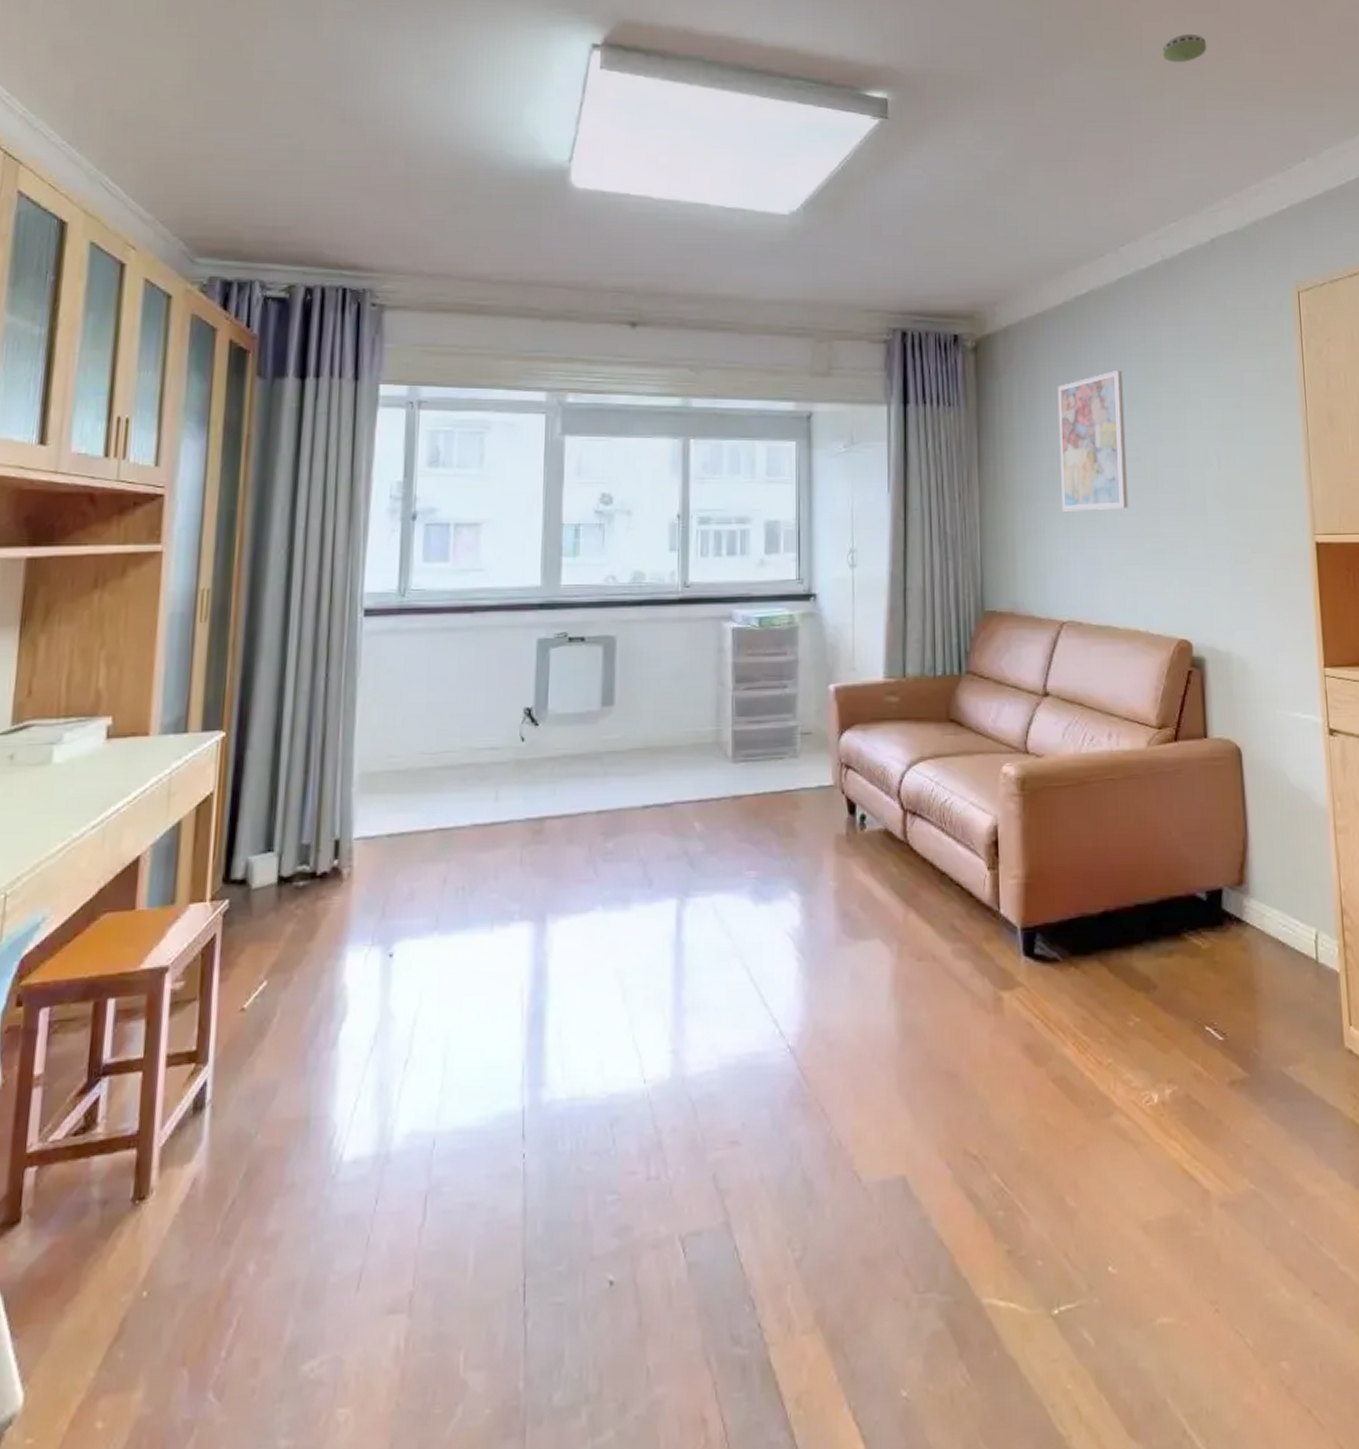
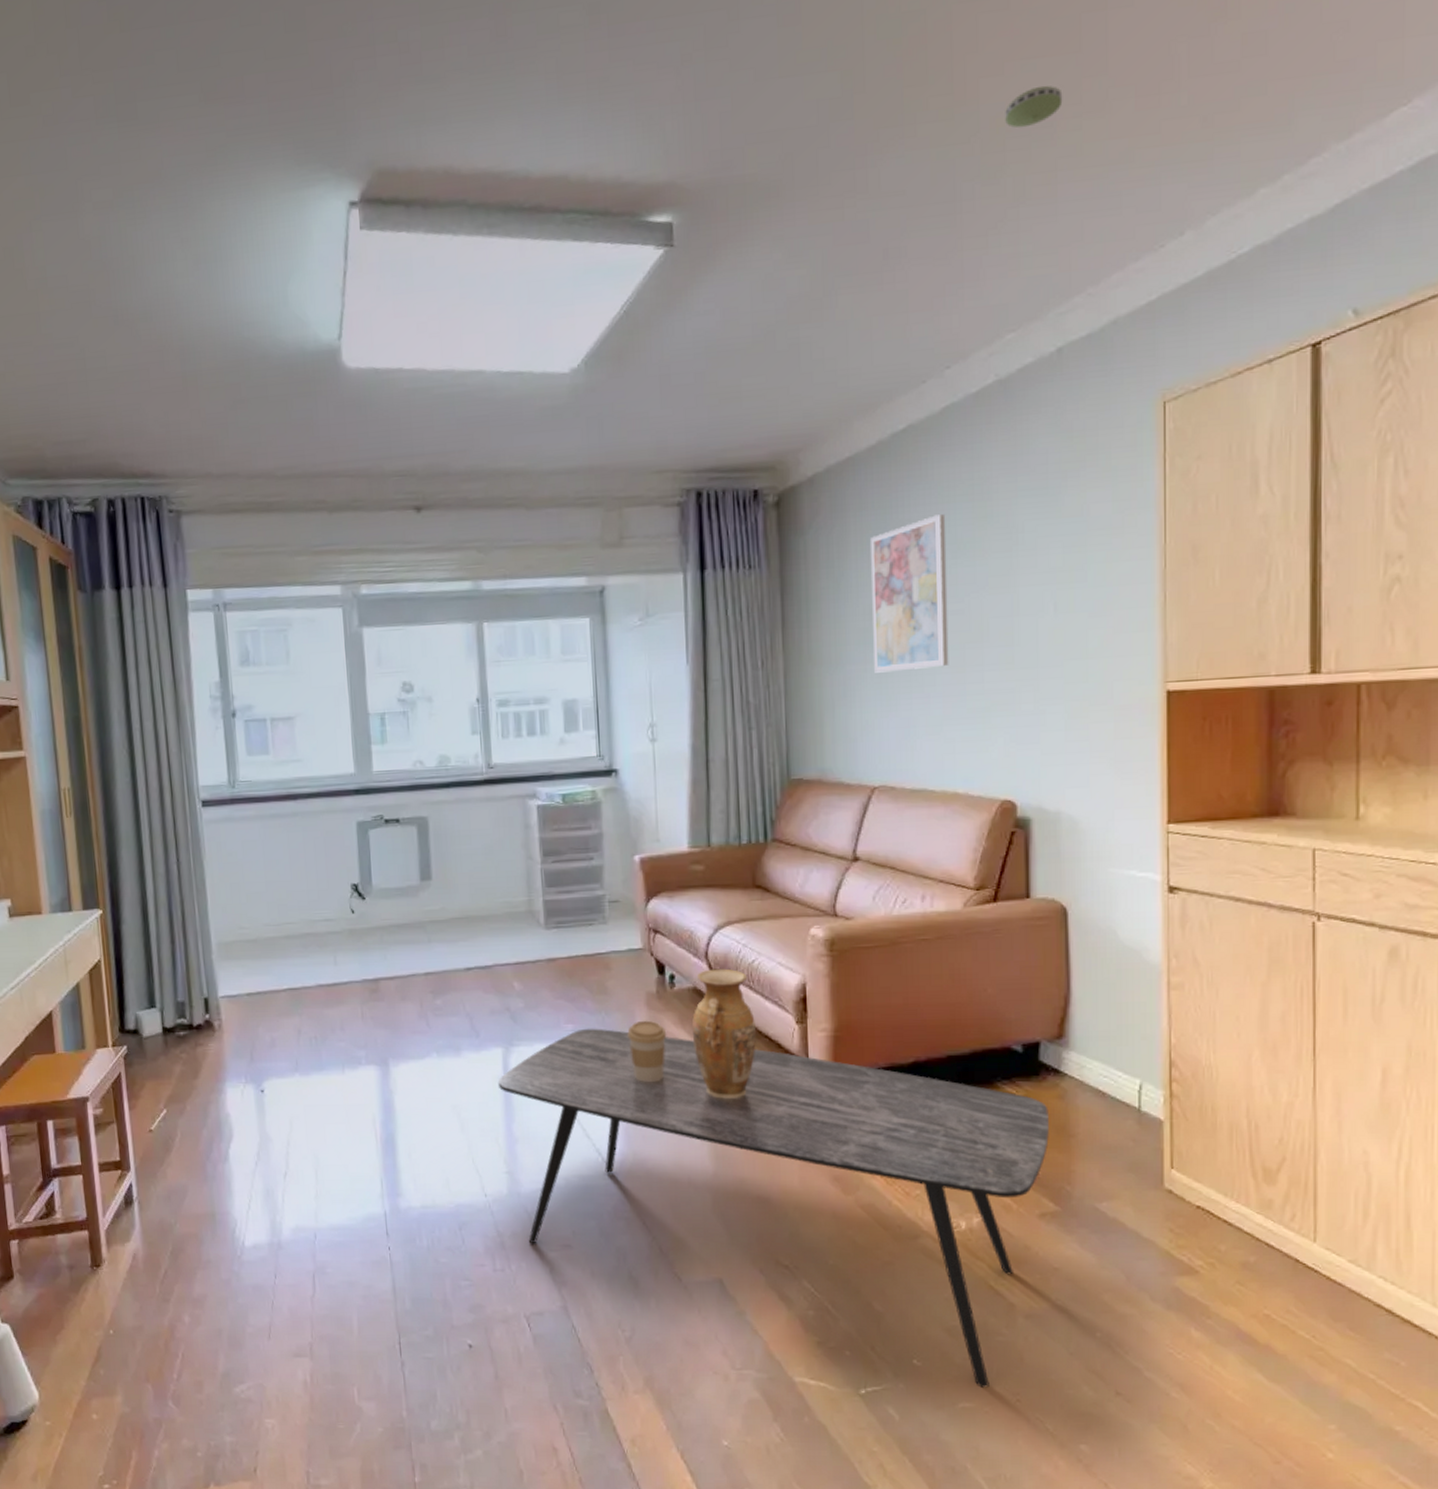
coffee table: none [668,875,1235,1297] -> present [497,1028,1049,1388]
coffee cup: none [814,866,855,938] -> present [627,1020,667,1082]
vase: none [882,808,948,956] -> present [692,968,757,1099]

